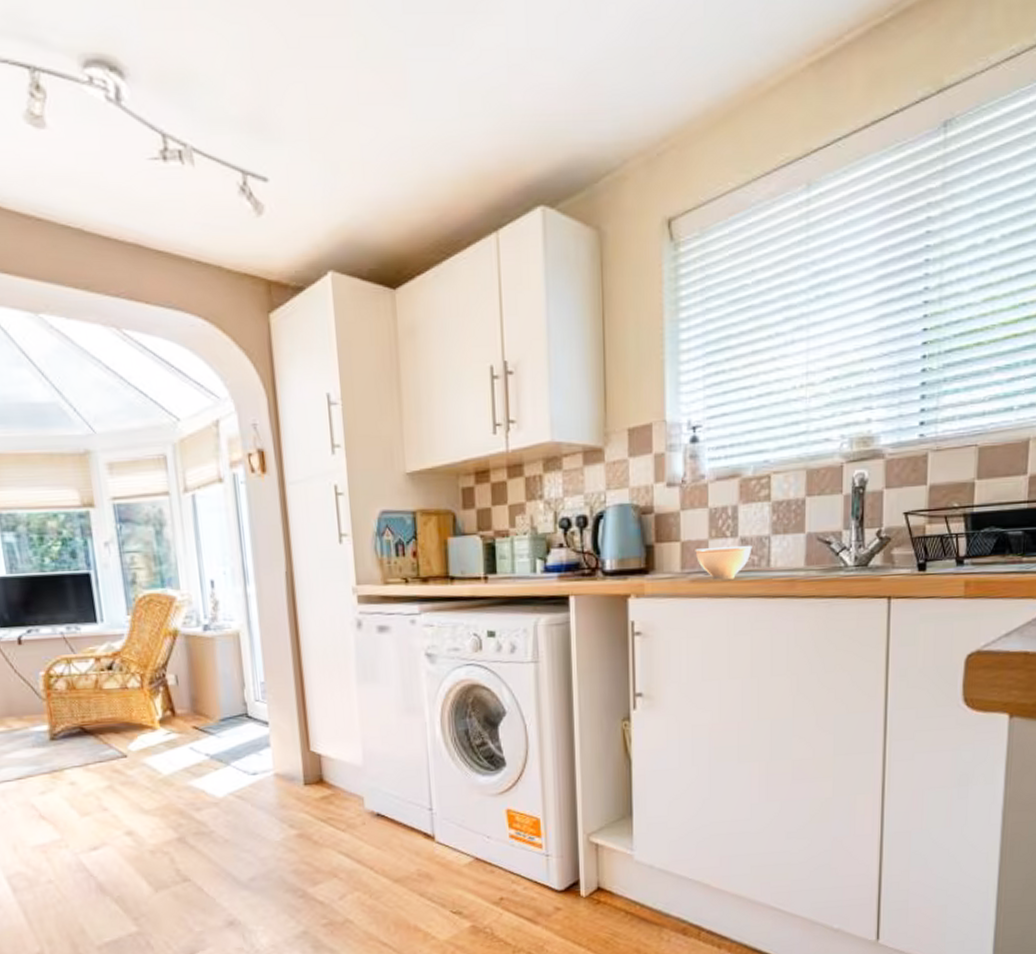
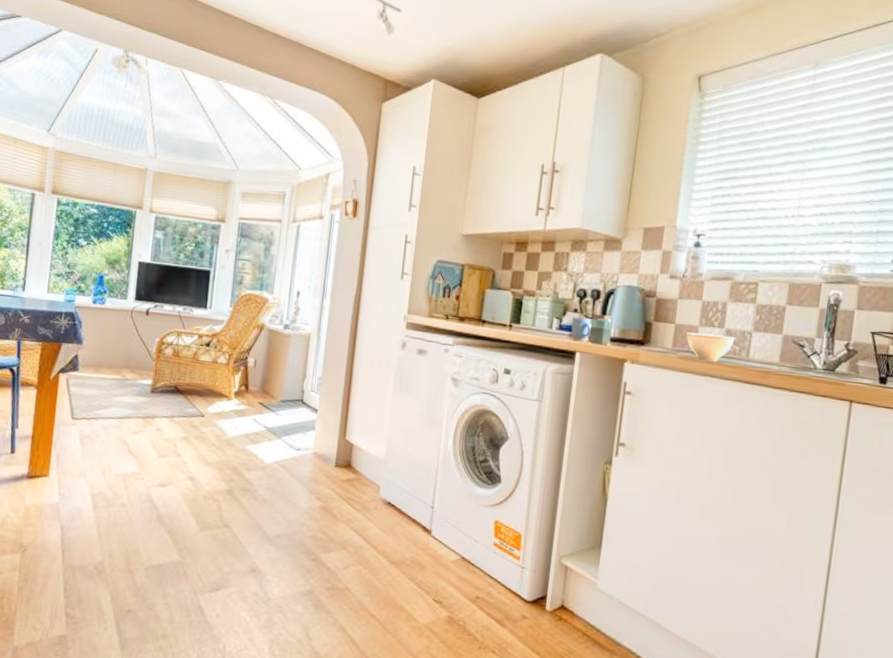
mug: none [558,552,583,582] -> present [571,317,592,342]
peanut butter: none [581,544,608,582] -> present [588,314,613,345]

